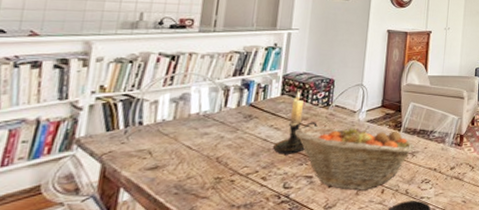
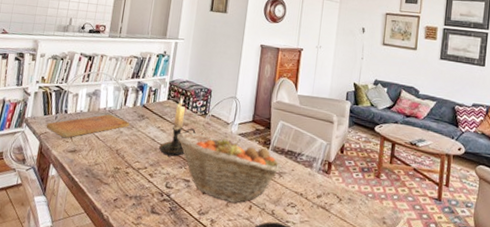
cutting board: none [110,119,234,155] -> present [46,114,130,138]

